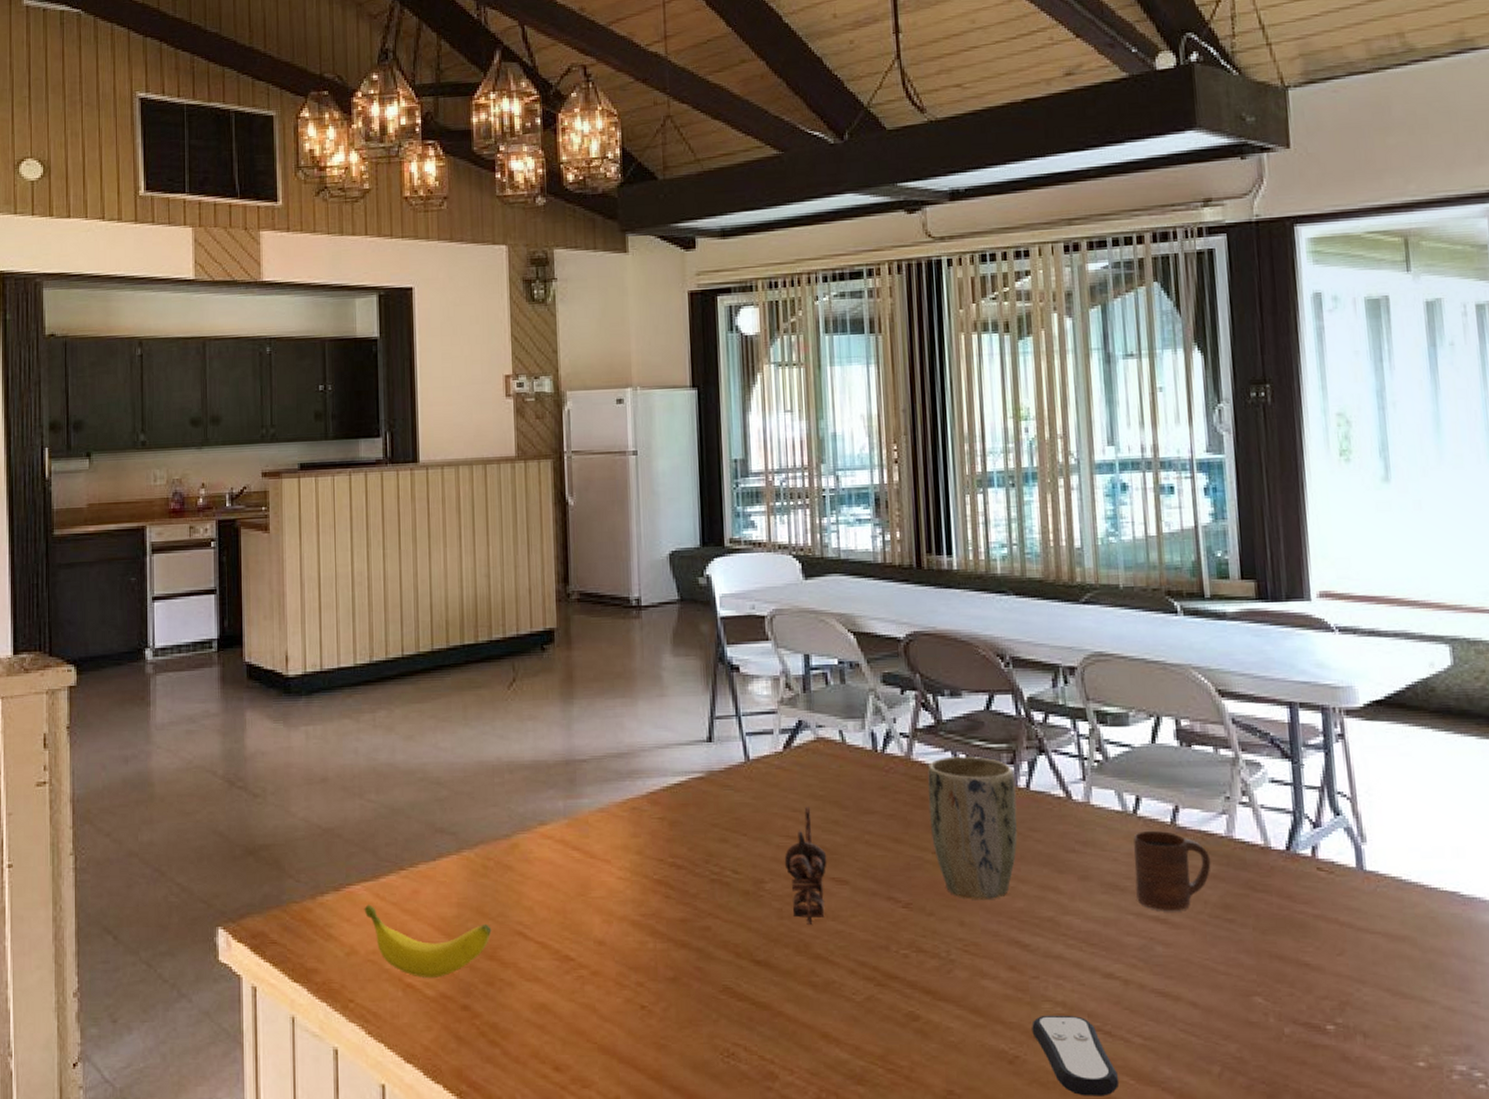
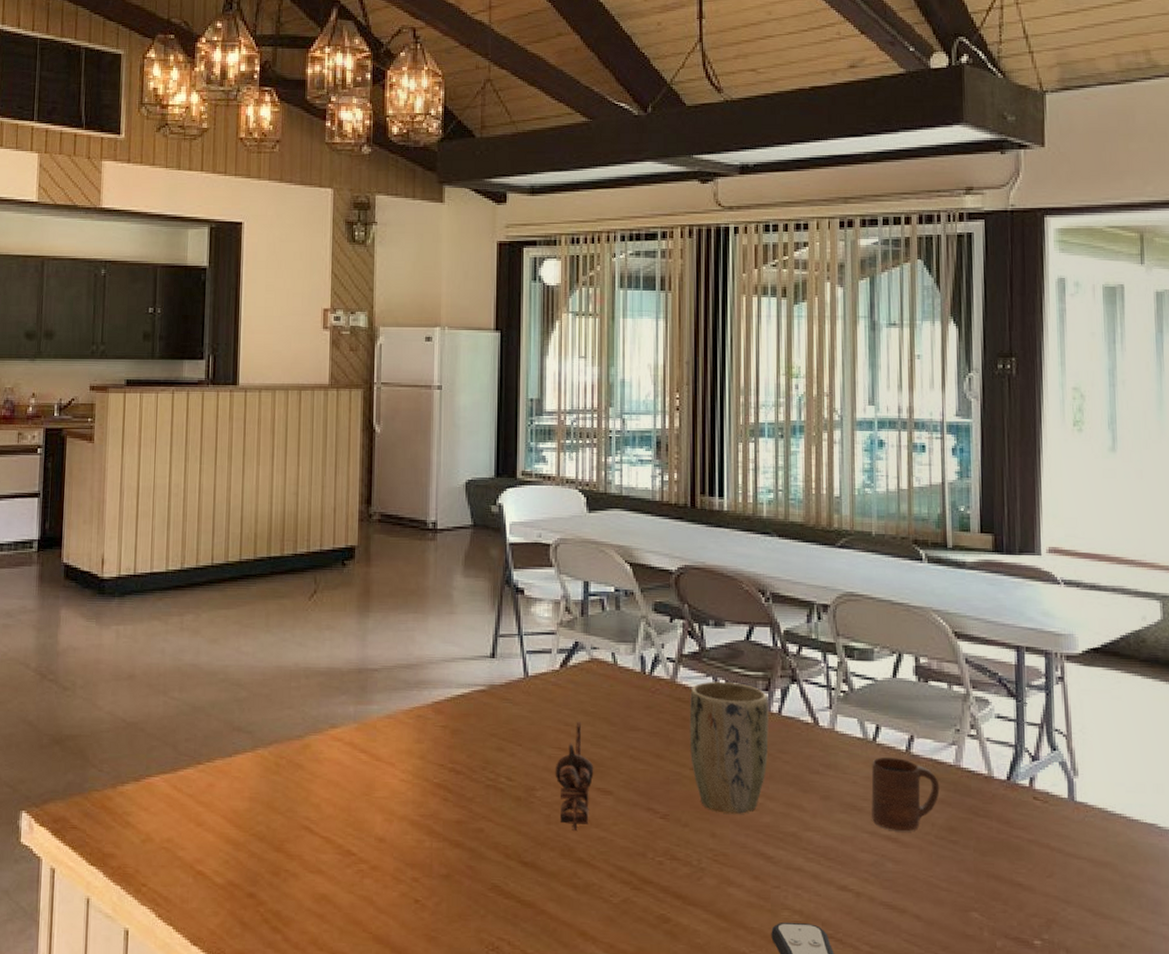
banana: present [364,904,492,978] -> none [161,795,280,866]

